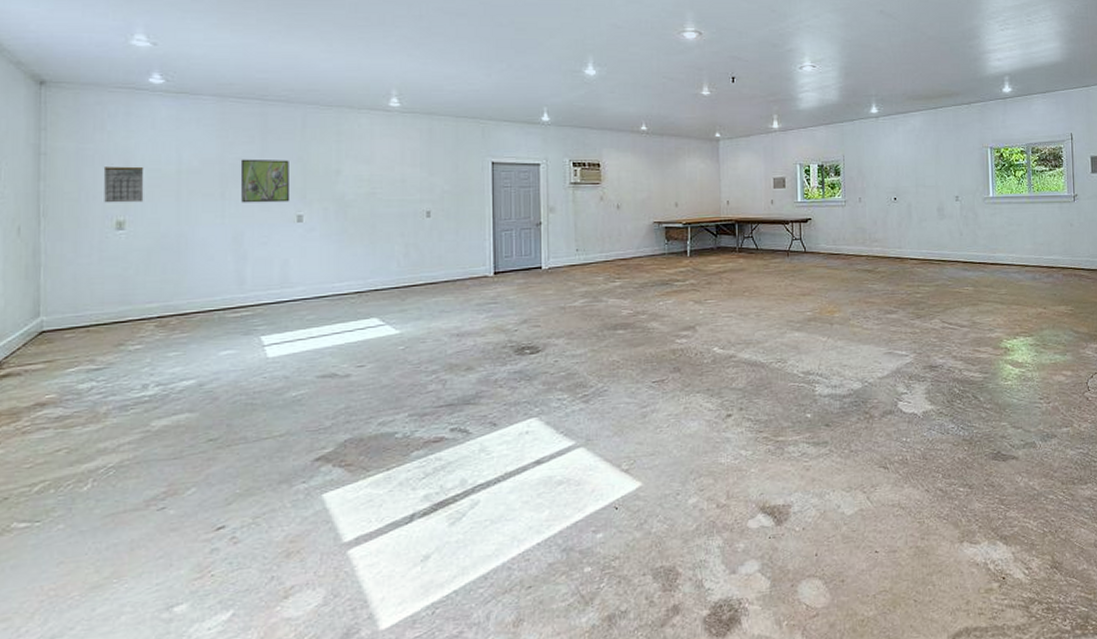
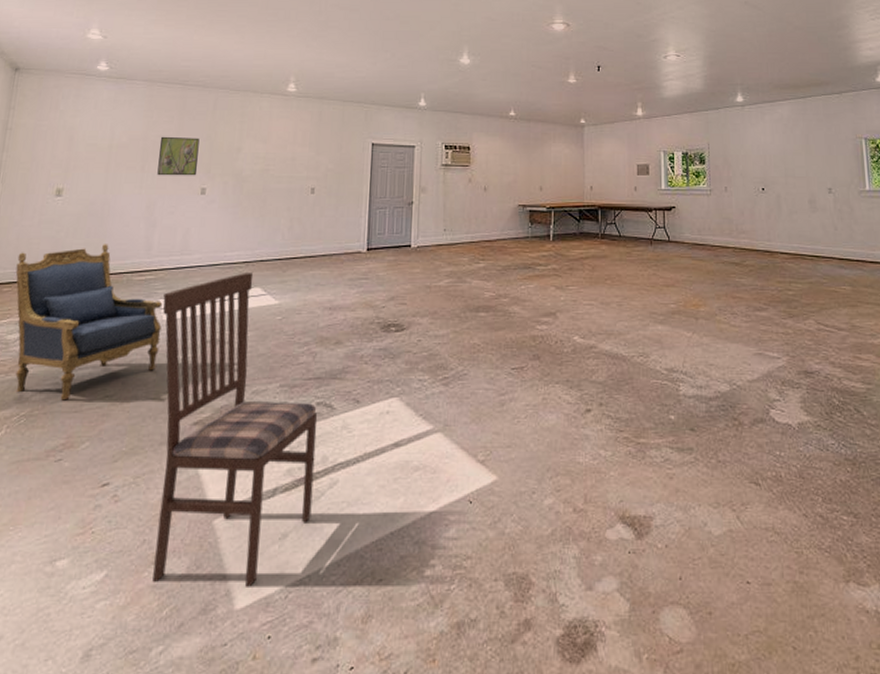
armchair: none [77,280,267,448] -> present [15,244,163,401]
calendar: present [103,166,144,203] -> none [49,141,84,173]
dining chair: none [265,303,453,615] -> present [152,273,318,587]

